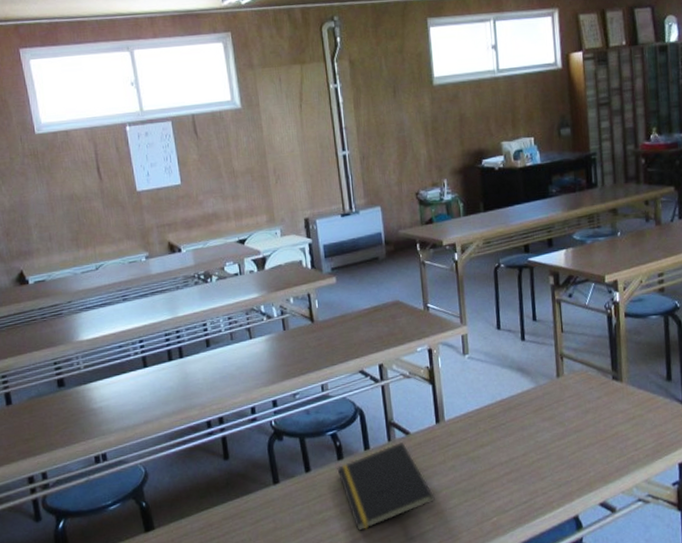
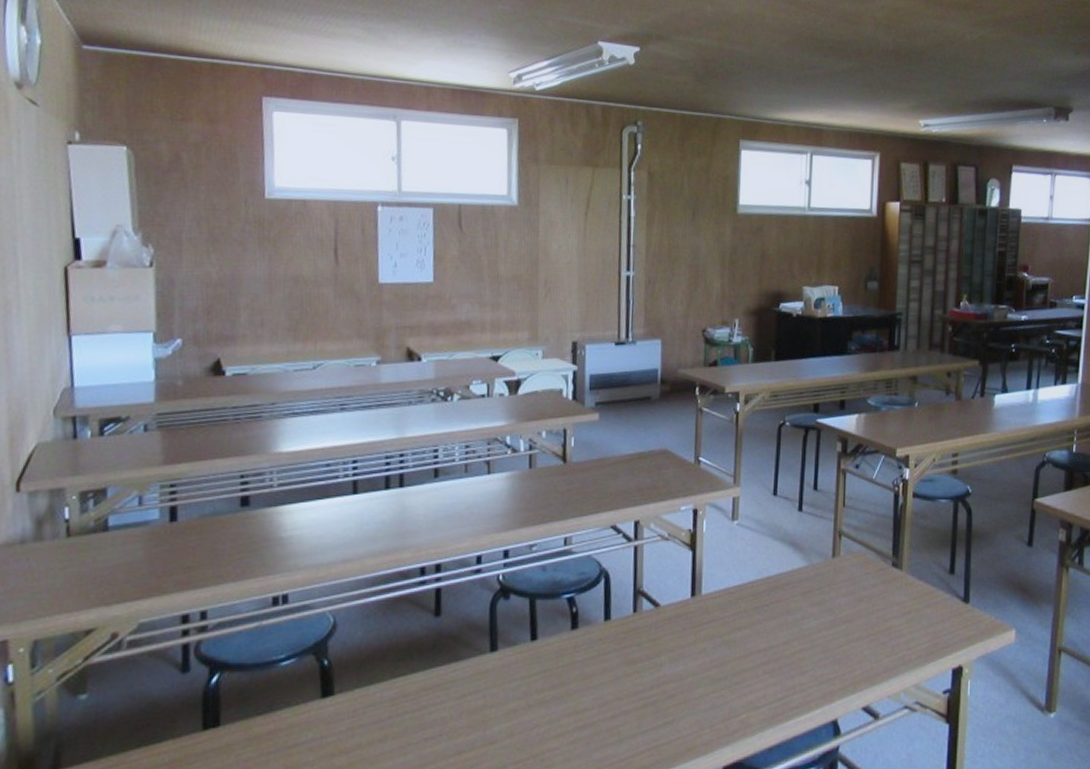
notepad: present [337,442,435,532] -> none [568,615,678,719]

